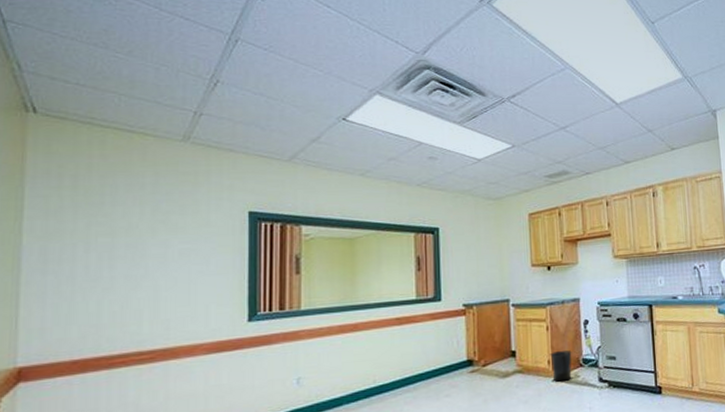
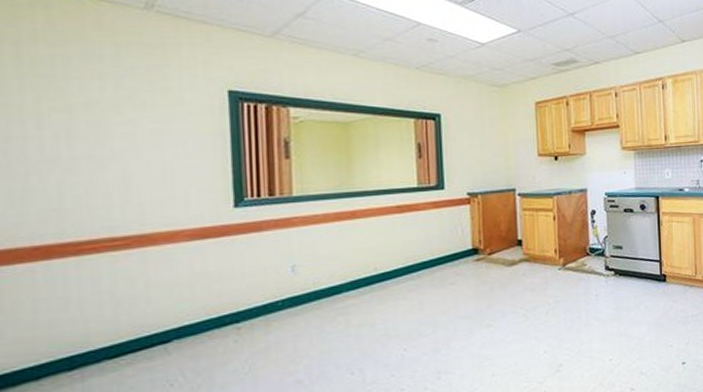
waste bin: present [550,350,572,383] -> none [557,239,579,271]

